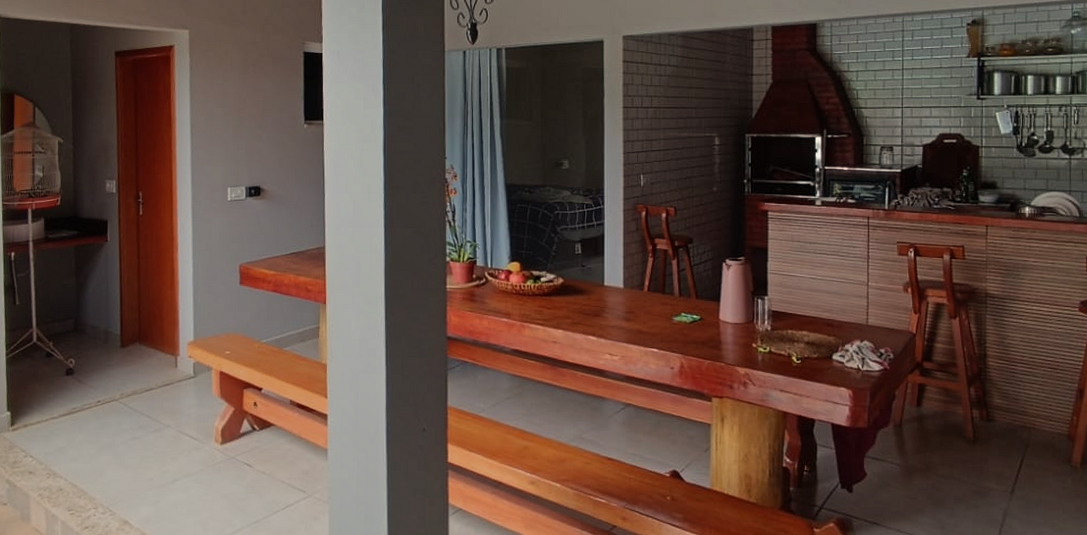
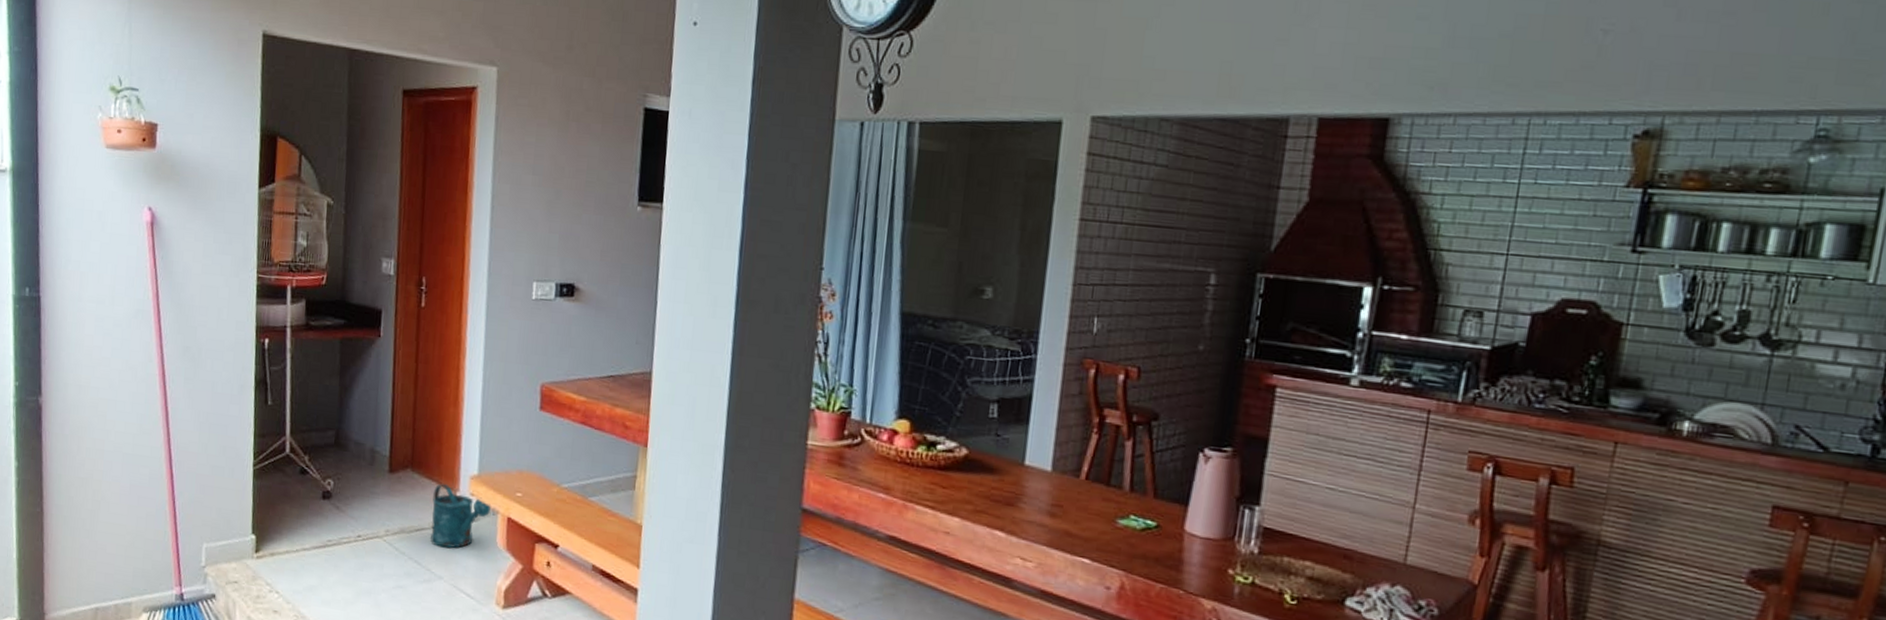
watering can: none [157,351,205,402] -> present [429,483,491,549]

